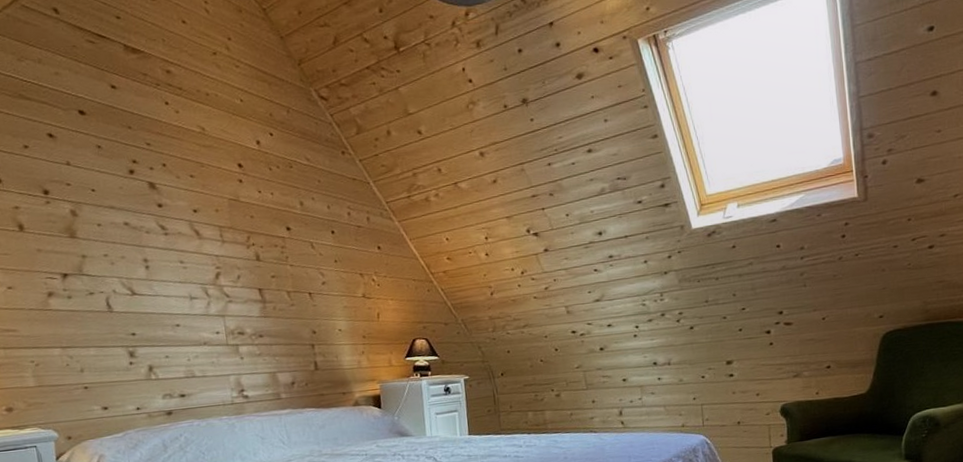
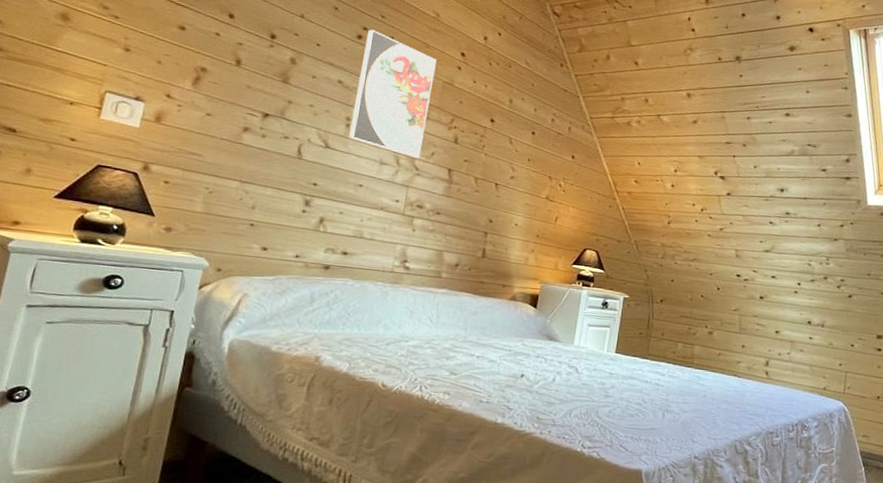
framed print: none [137,160,227,286] -> present [348,29,437,159]

